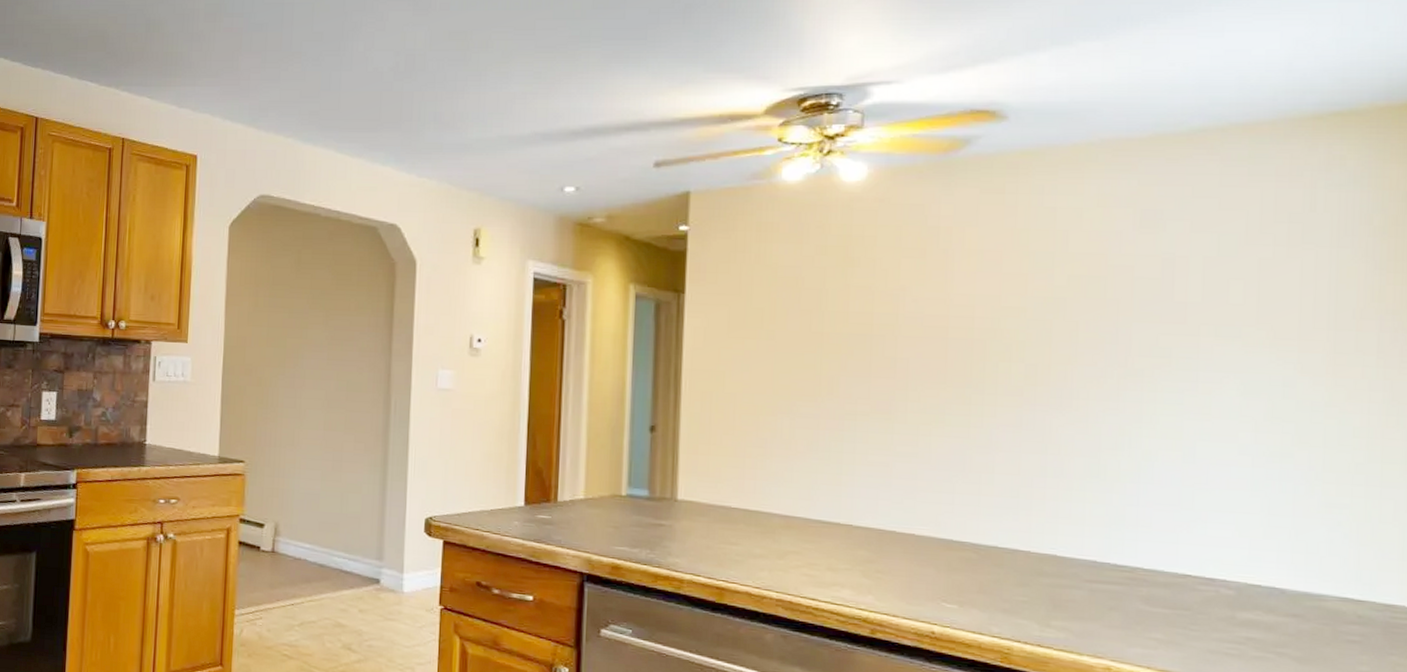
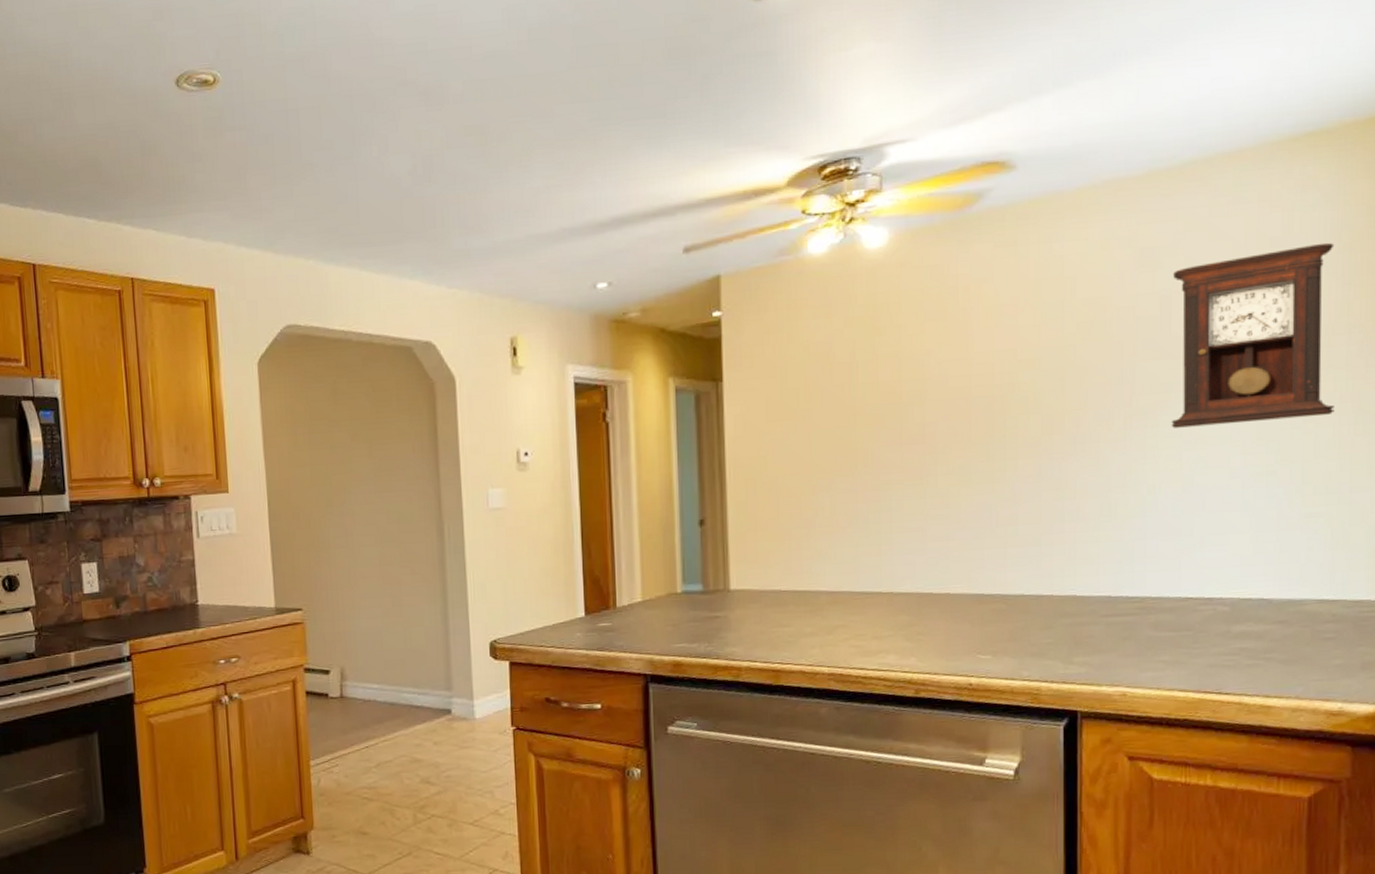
pendulum clock: none [1171,224,1364,402] -> present [1171,242,1335,428]

